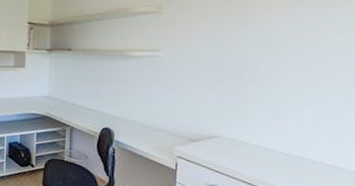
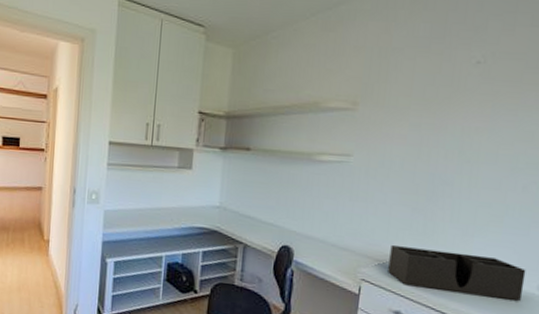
desk organizer: none [202,126,345,178] -> present [388,244,526,301]

